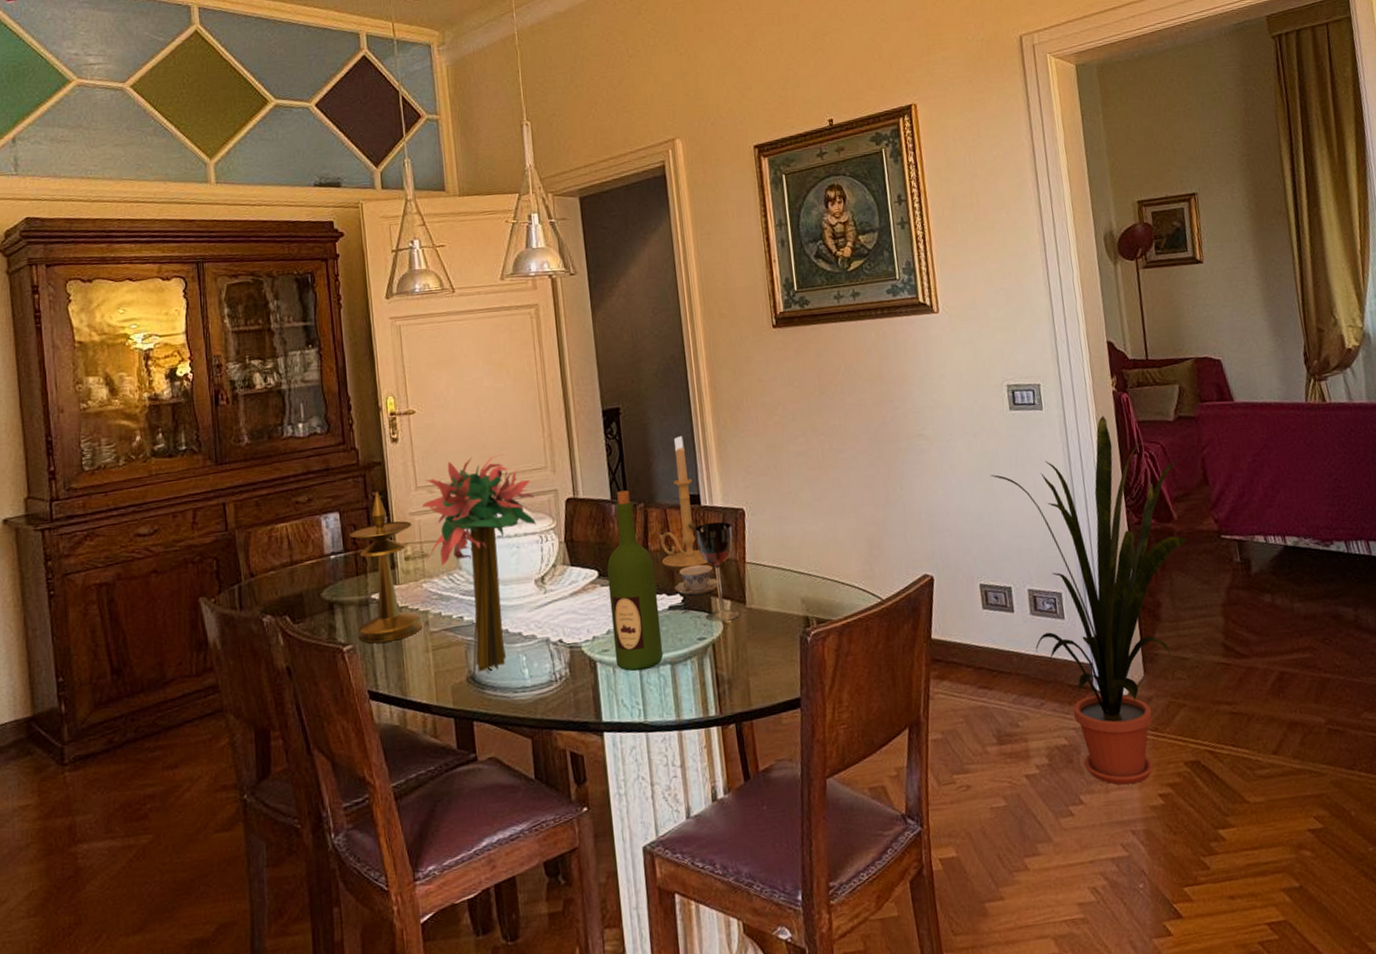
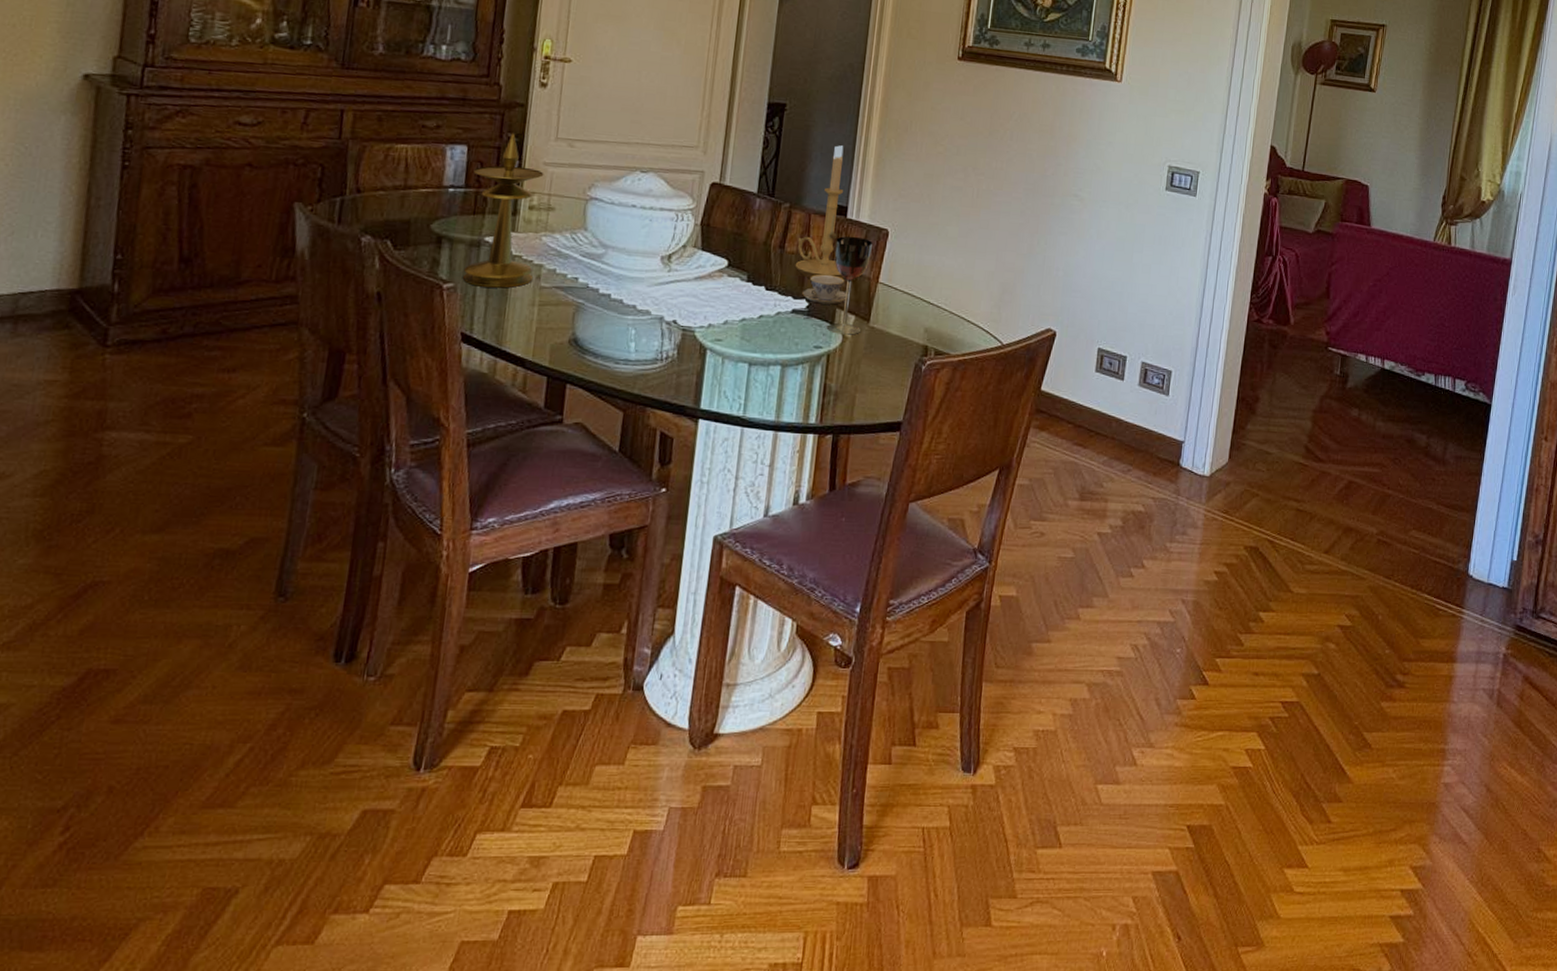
flower bouquet: present [421,454,536,676] -> none [550,119,679,339]
wine bottle: present [607,490,663,672] -> none [727,186,787,367]
house plant: present [990,416,1188,785] -> none [1133,214,1306,558]

